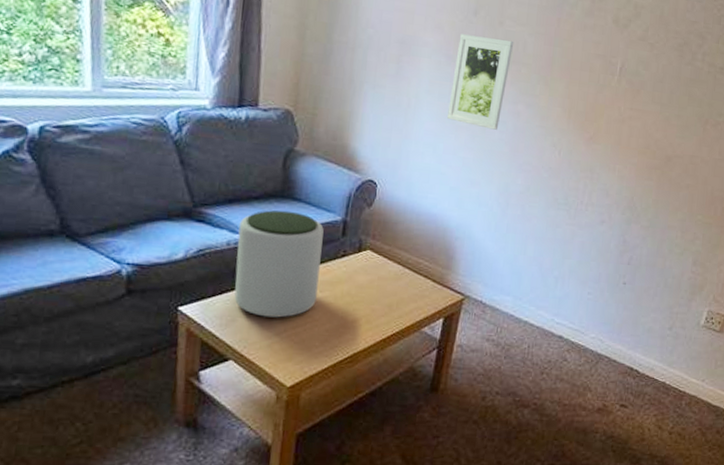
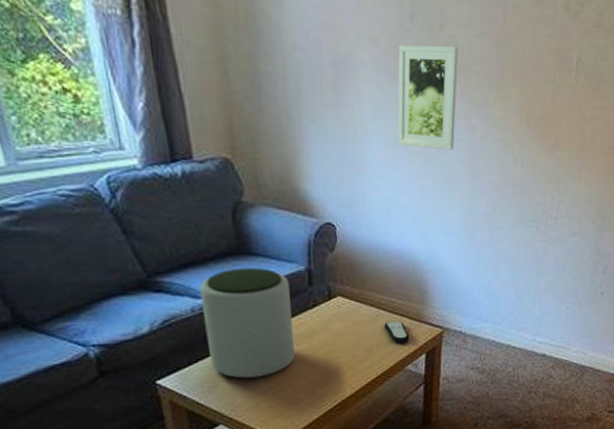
remote control: none [407,281,431,304] -> present [384,320,410,343]

